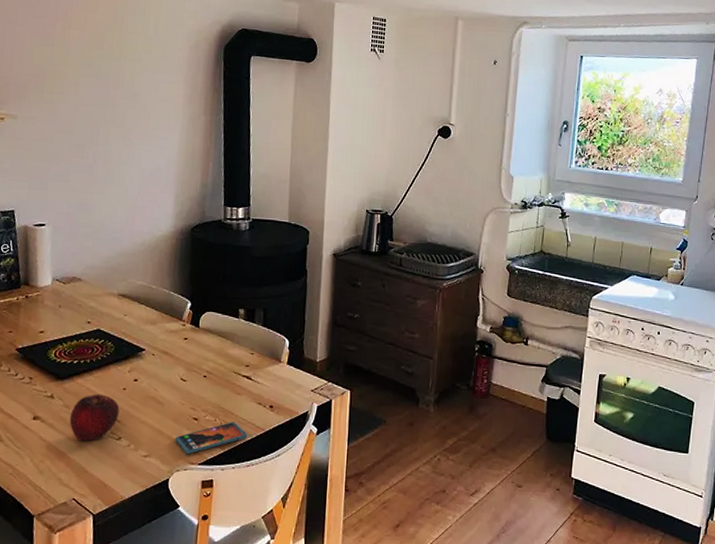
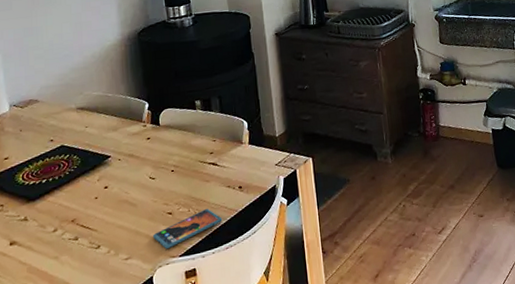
fruit: present [69,394,120,441] -> none [46,207,95,257]

